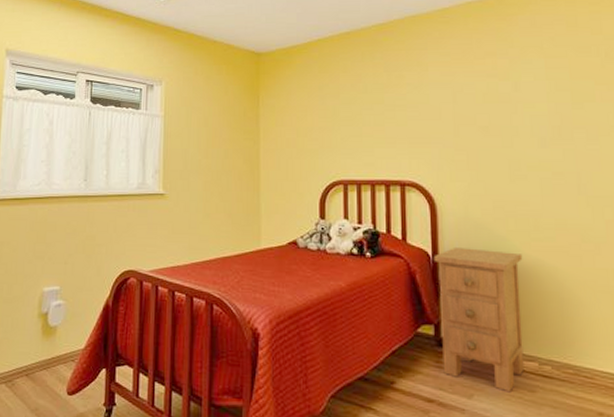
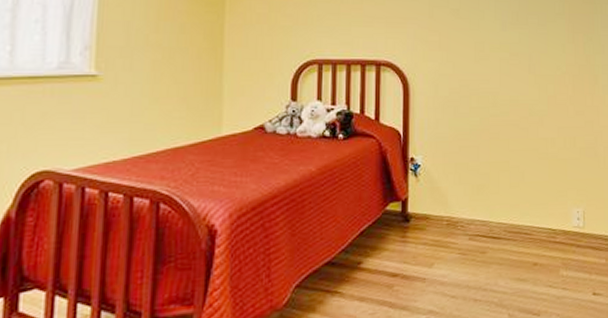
nightstand: present [433,248,524,393] -> none [404,125,482,257]

